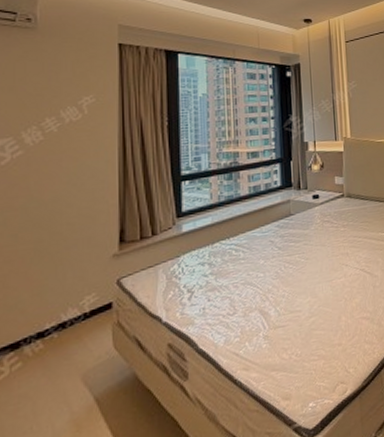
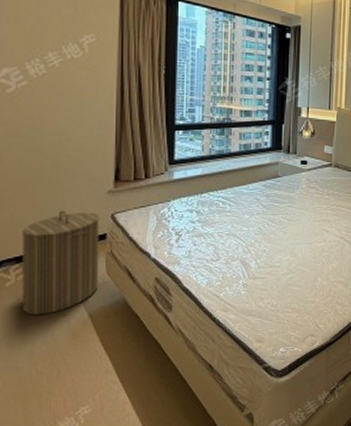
laundry hamper: none [17,281,106,410] -> present [22,210,100,316]

